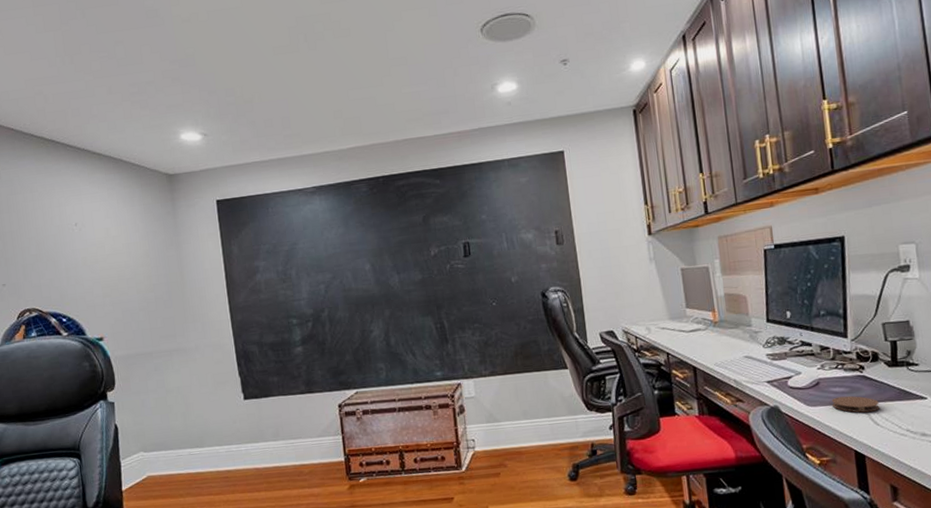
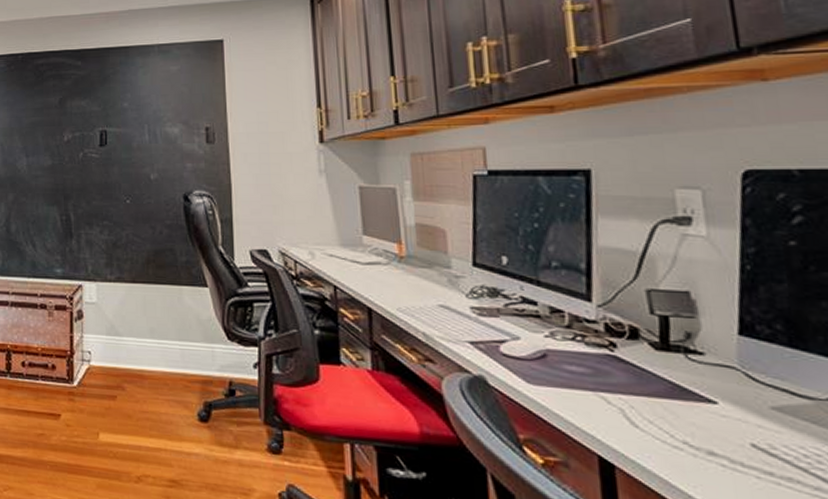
coaster: present [832,395,880,413] -> none [565,378,639,408]

